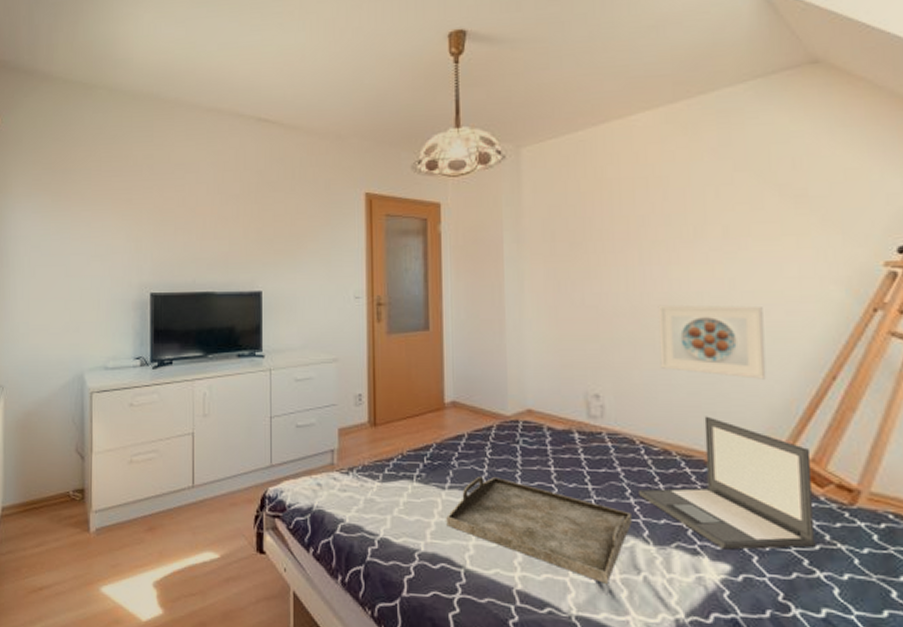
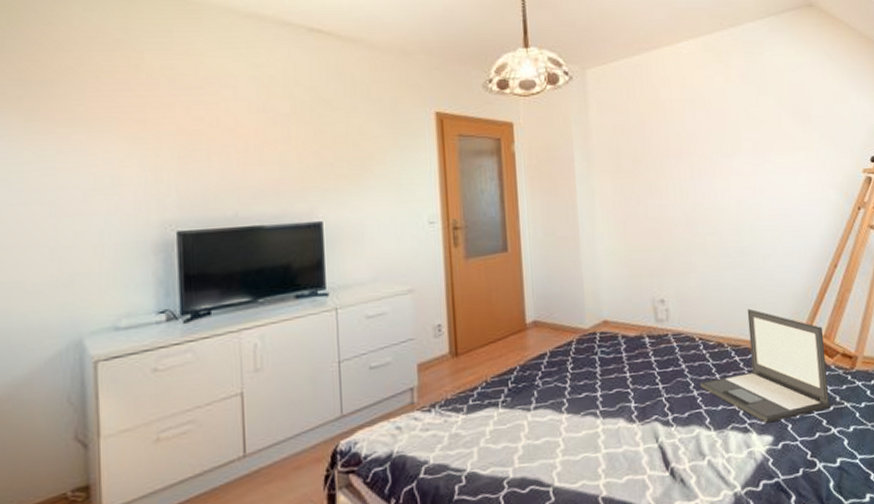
serving tray: present [446,477,632,584] -> none [533,390,696,474]
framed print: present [658,304,767,379] -> none [707,210,790,273]

